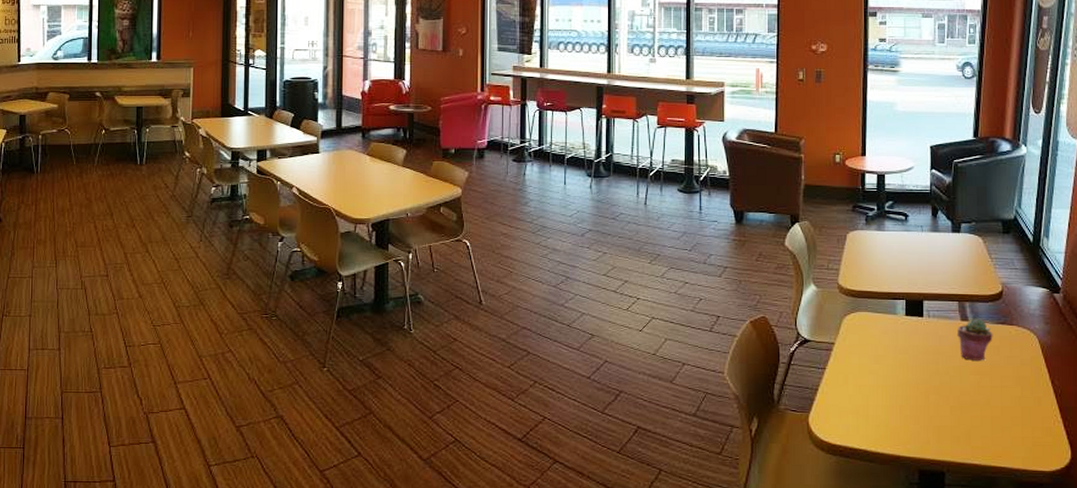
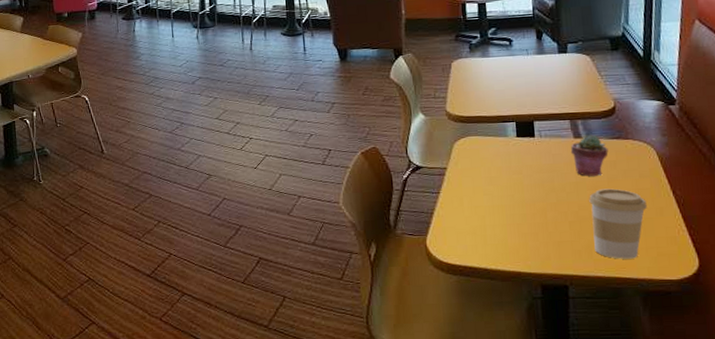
coffee cup: none [971,374,1026,448] -> present [589,188,647,259]

